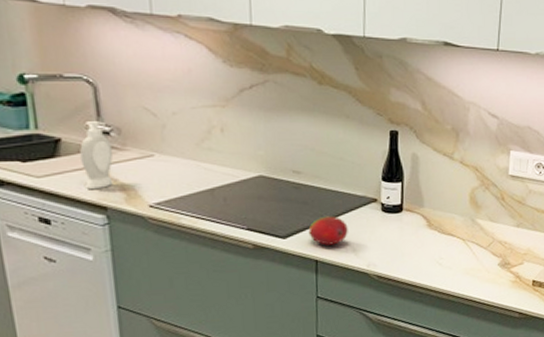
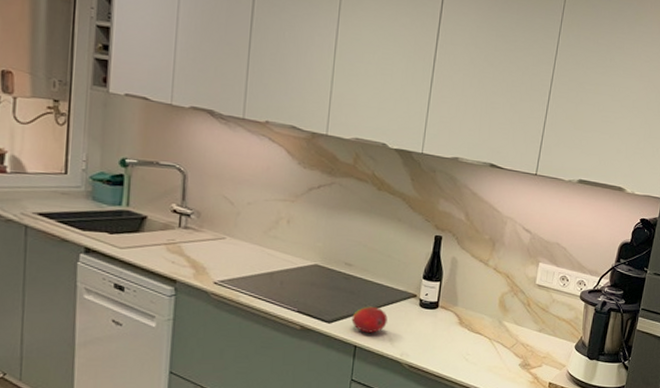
soap bottle: present [80,121,114,190] -> none [161,204,191,264]

